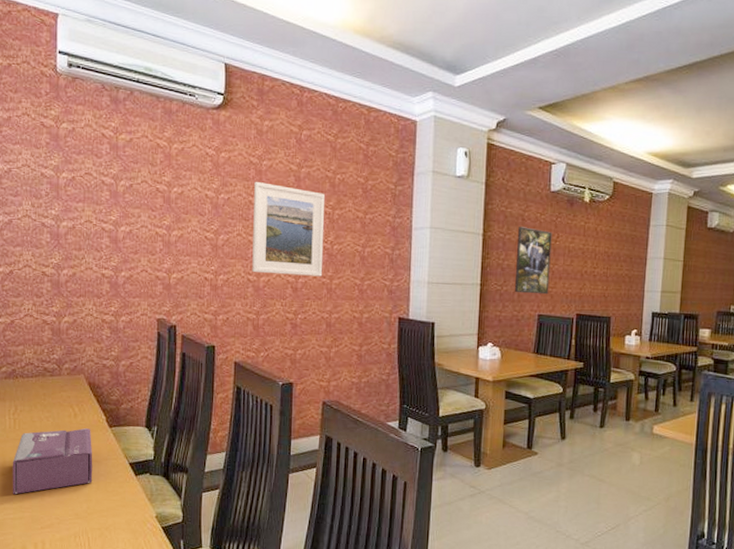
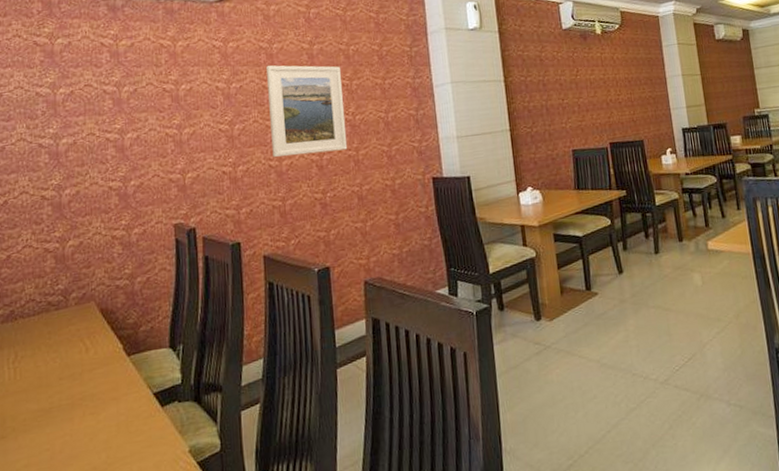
tissue box: present [12,428,93,495] -> none [13,362,112,460]
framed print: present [514,227,552,295] -> none [538,67,579,133]

